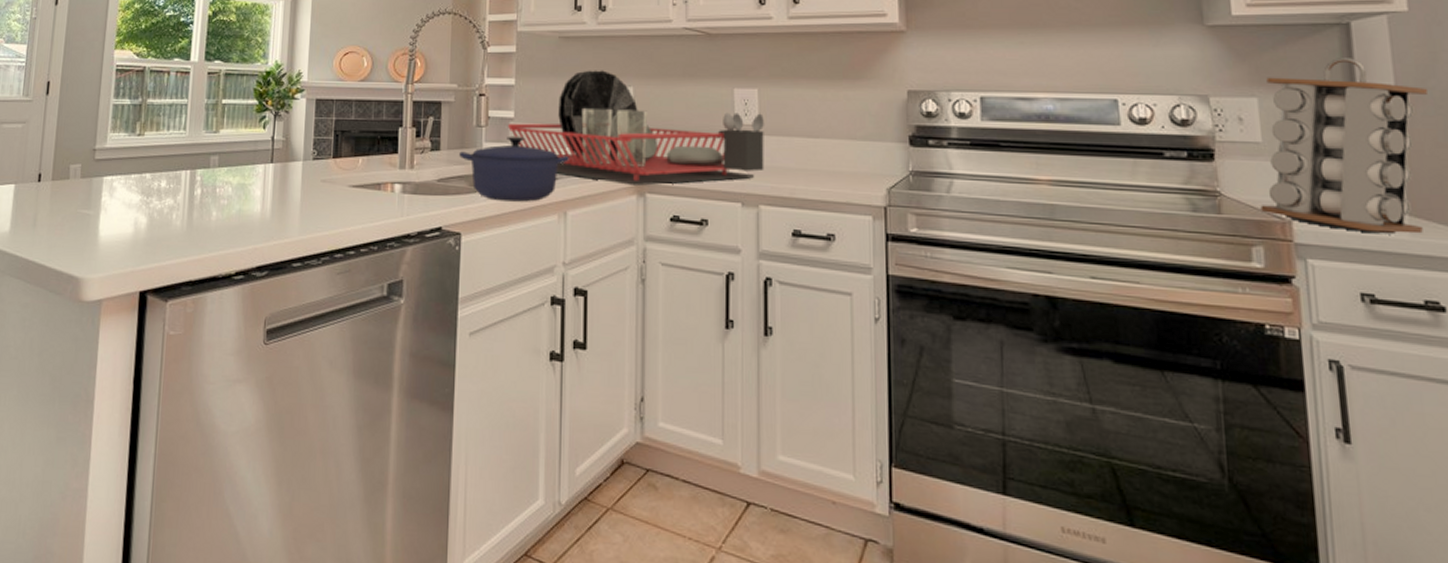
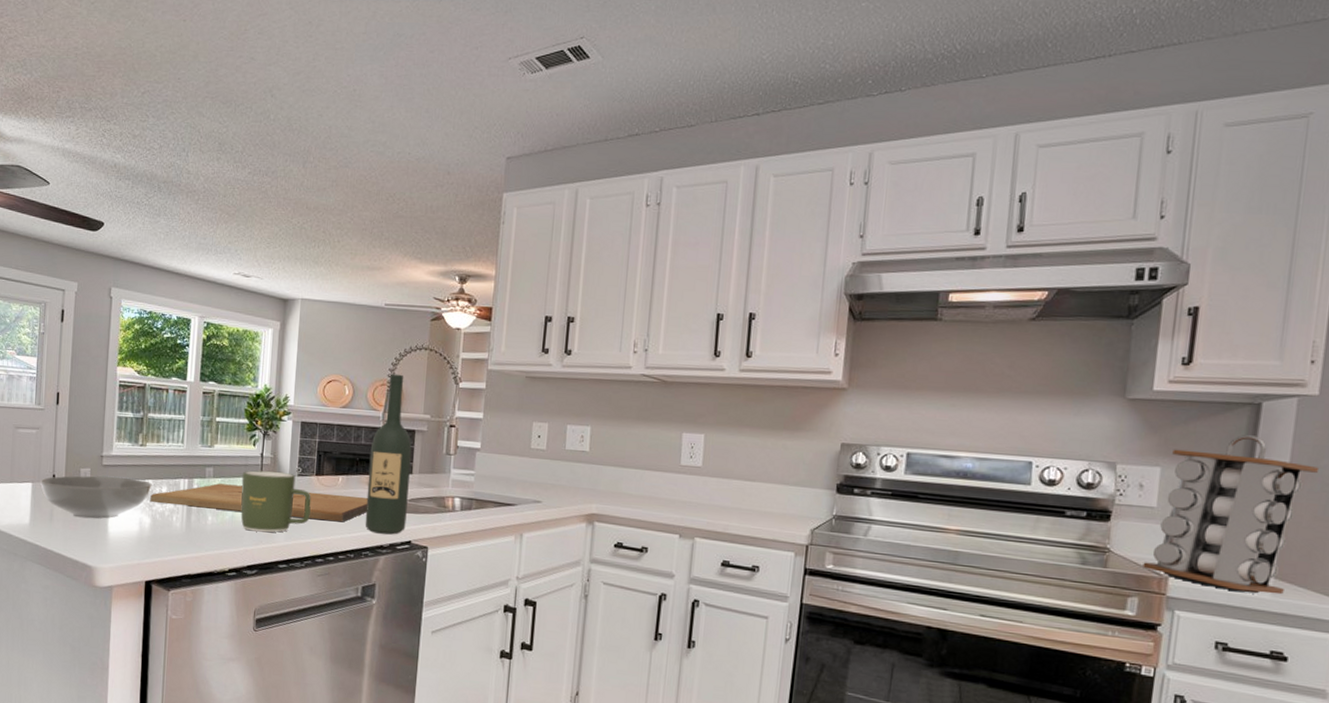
bowl: none [23,172,150,222] -> present [40,475,152,519]
cutting board: none [147,173,391,210] -> present [150,483,368,523]
mug: none [249,156,328,227] -> present [240,470,311,533]
wine bottle: none [389,41,438,222] -> present [365,374,412,536]
cooking pot: present [459,135,569,203] -> none [429,464,528,524]
dish rack: present [508,70,765,187] -> none [475,409,708,516]

